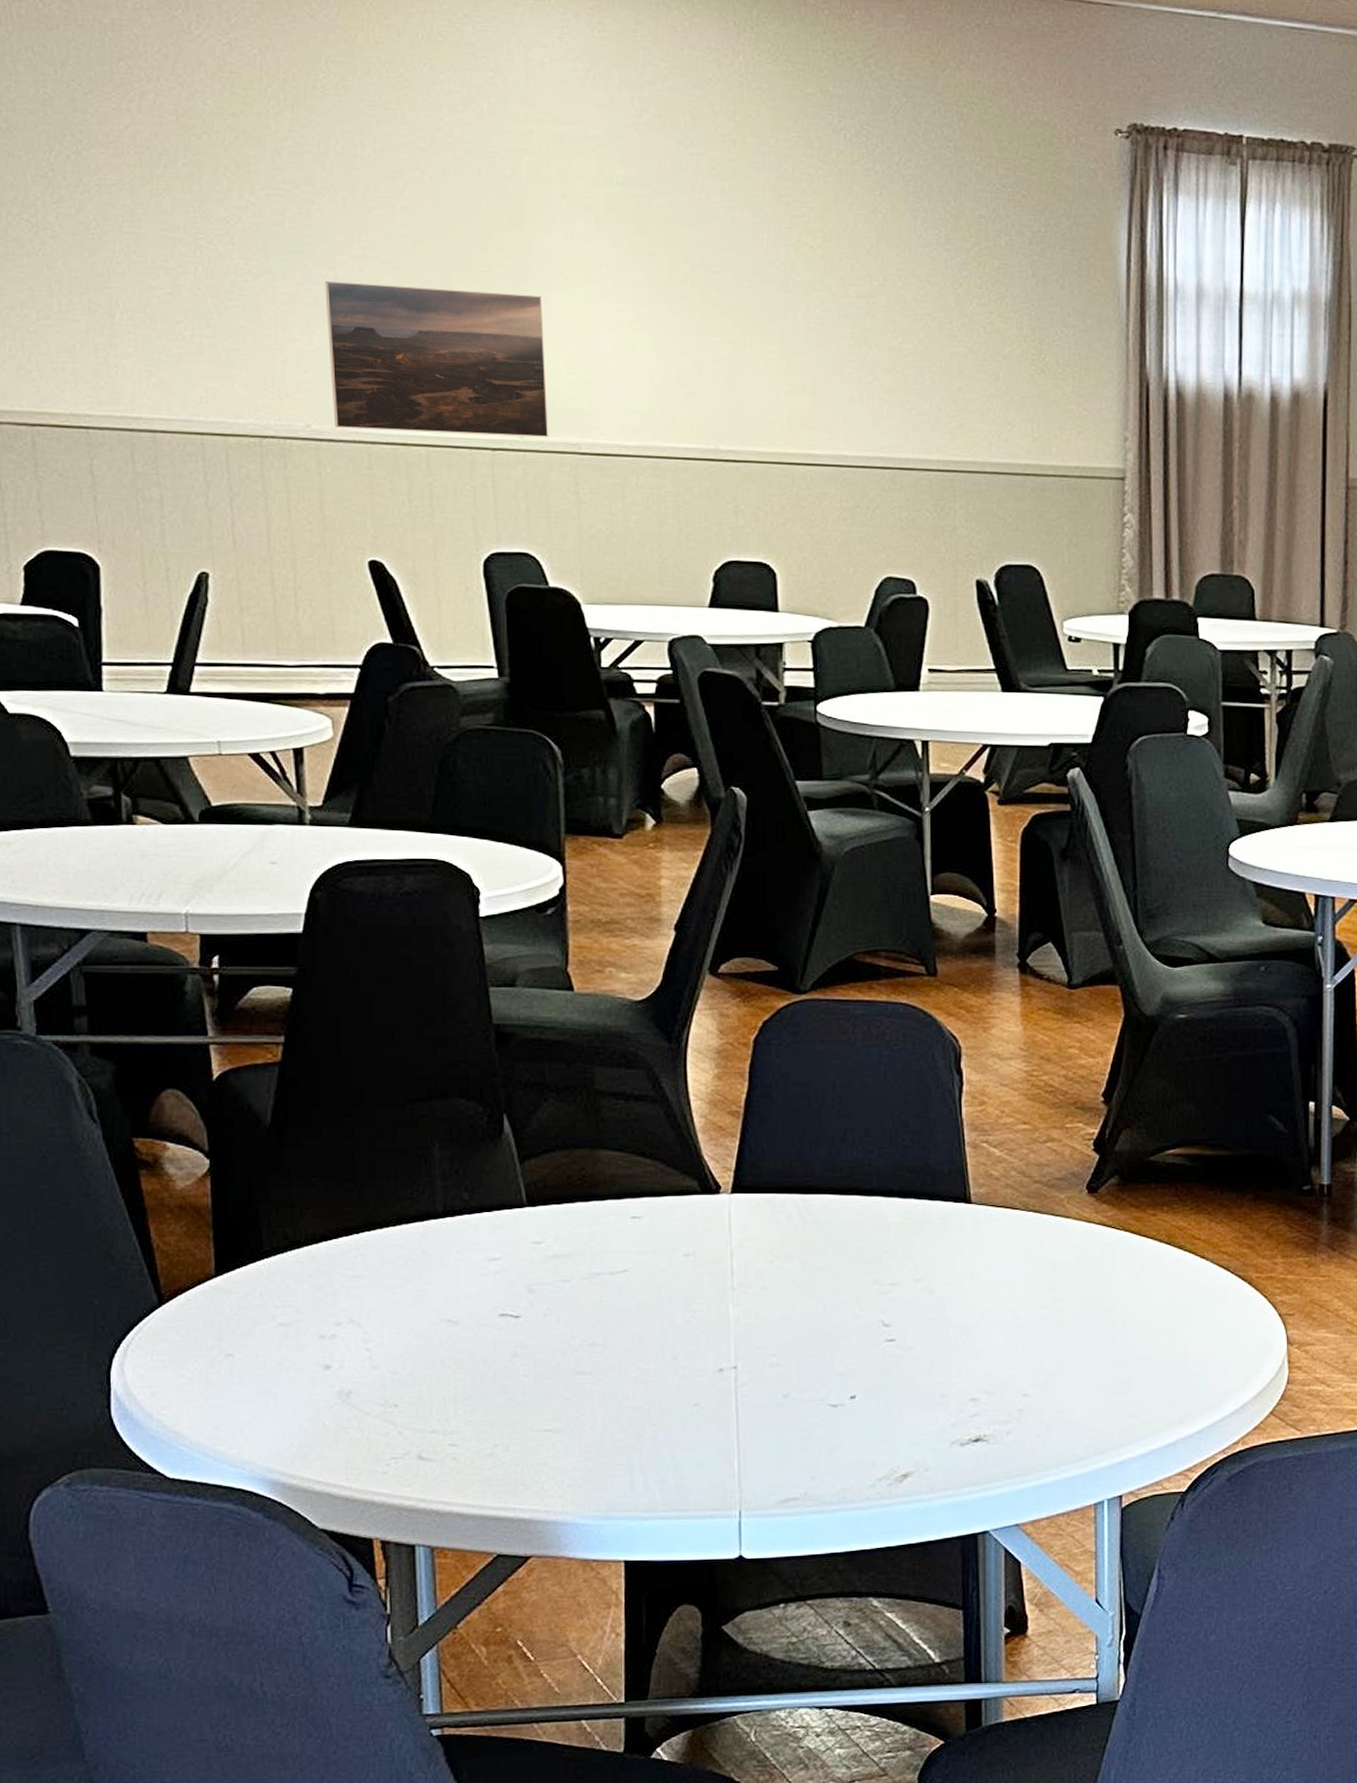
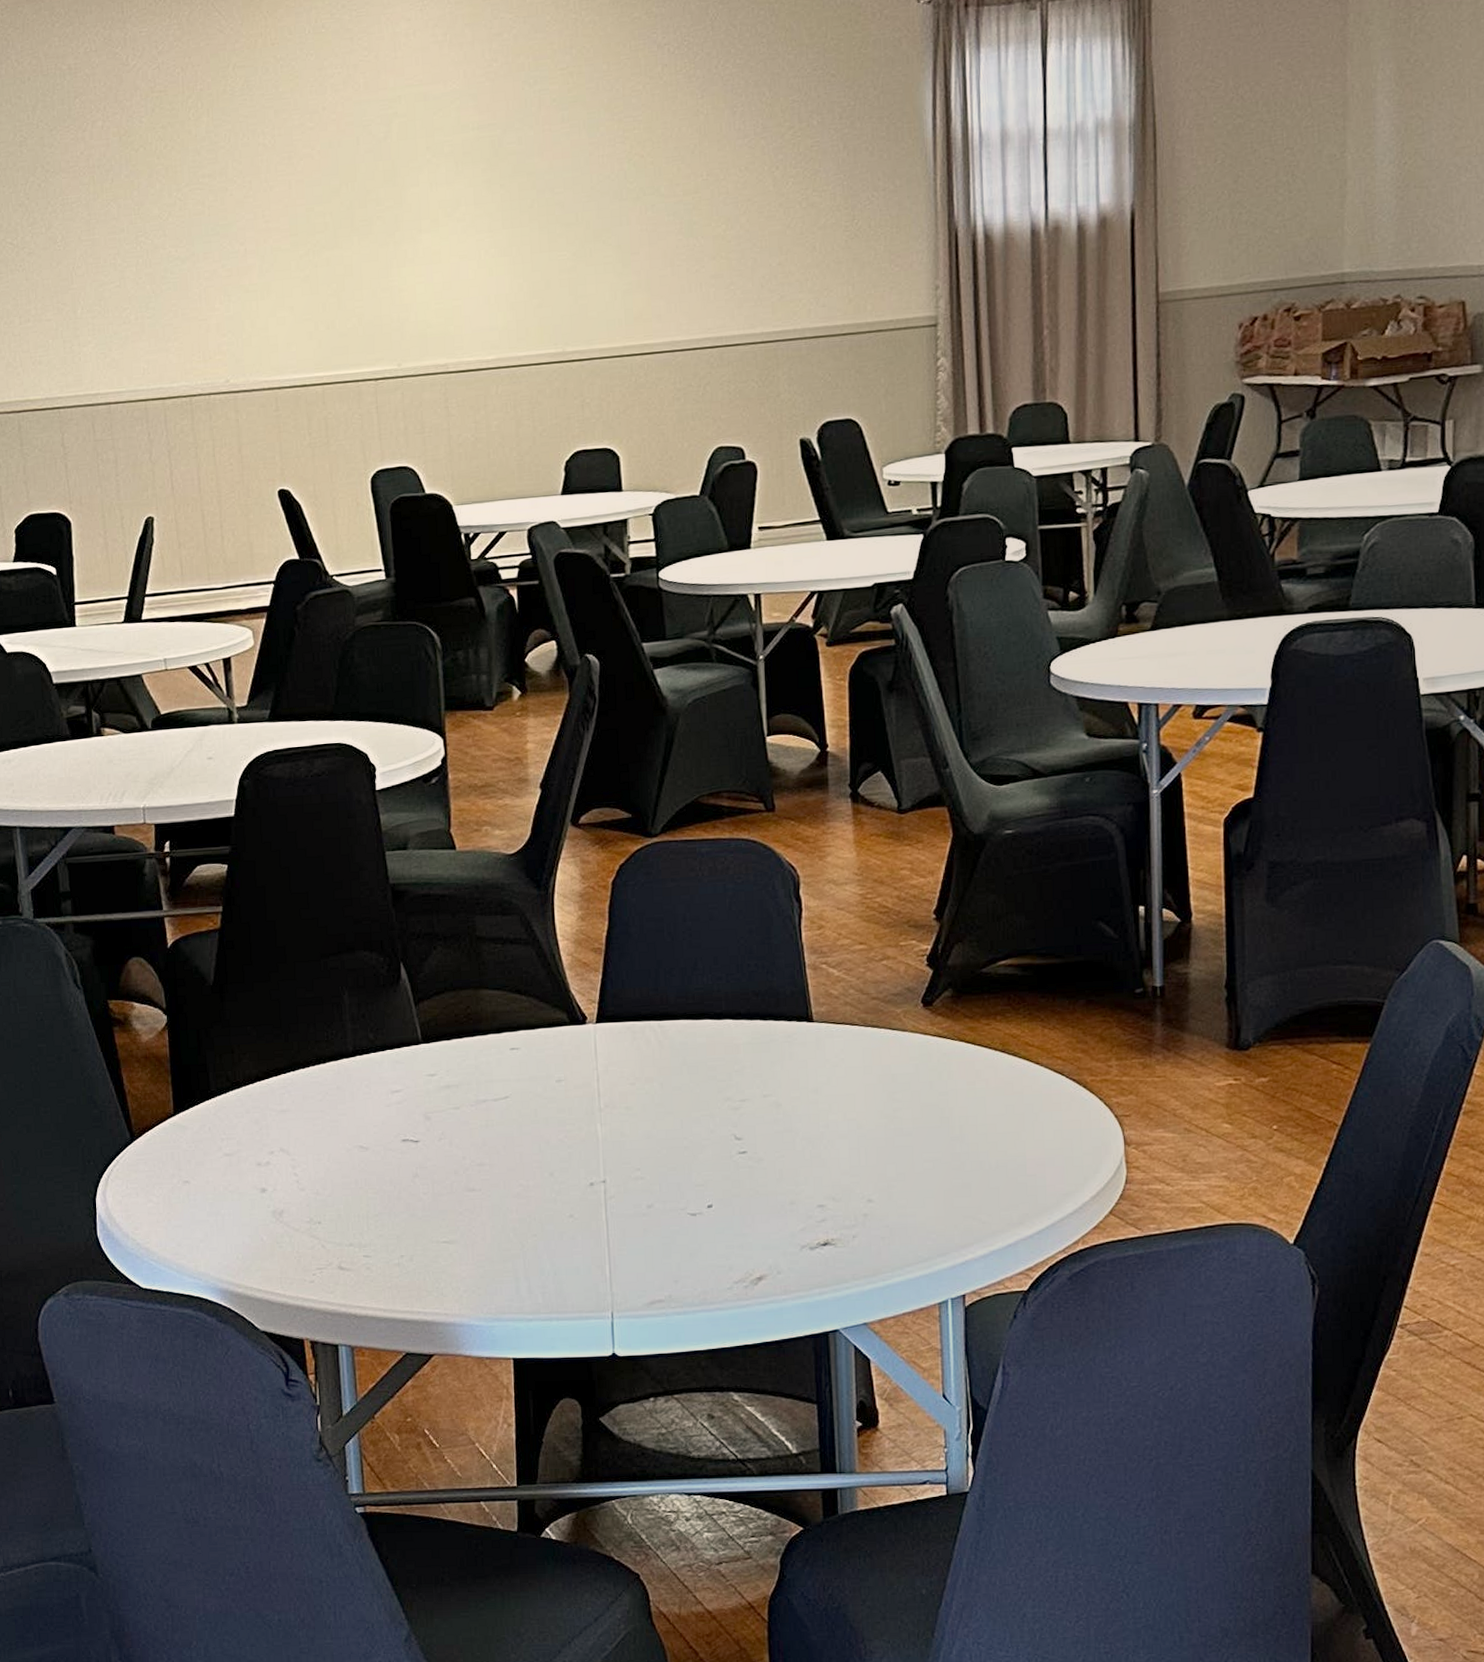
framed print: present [325,280,548,437] -> none [237,239,421,380]

